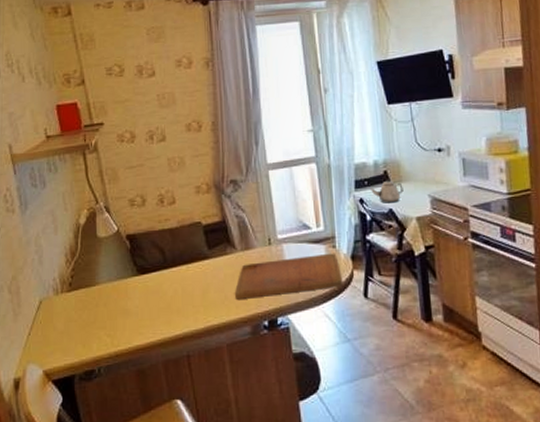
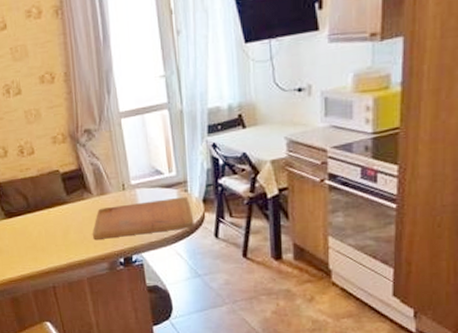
teapot: present [371,179,404,203] -> none [224,122,258,147]

